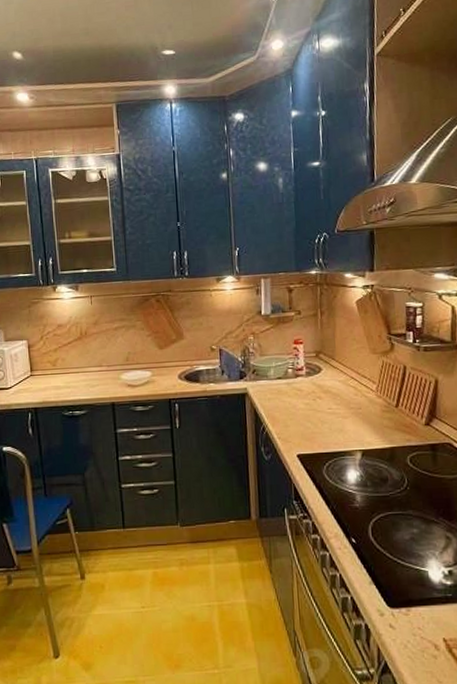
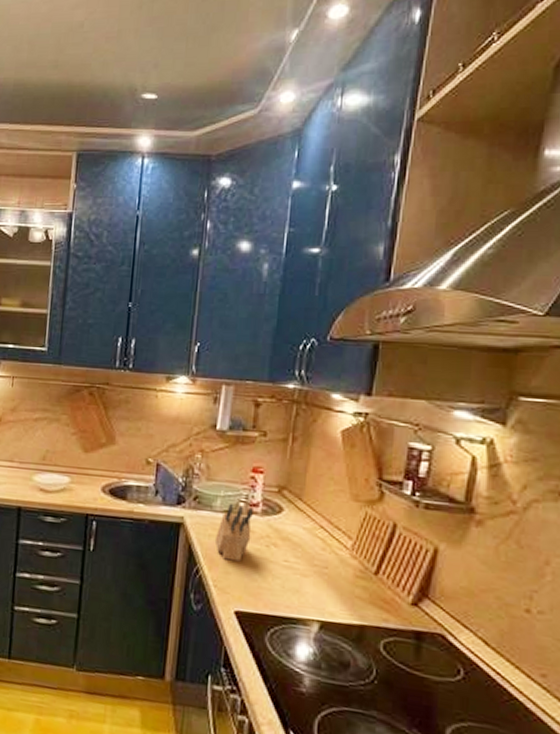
knife block: none [274,371,301,416] -> present [216,504,253,562]

